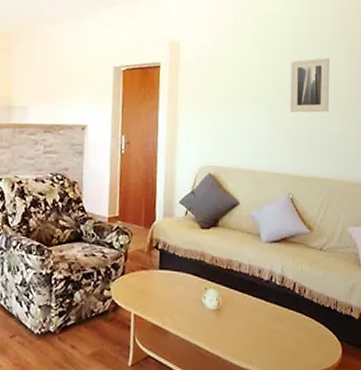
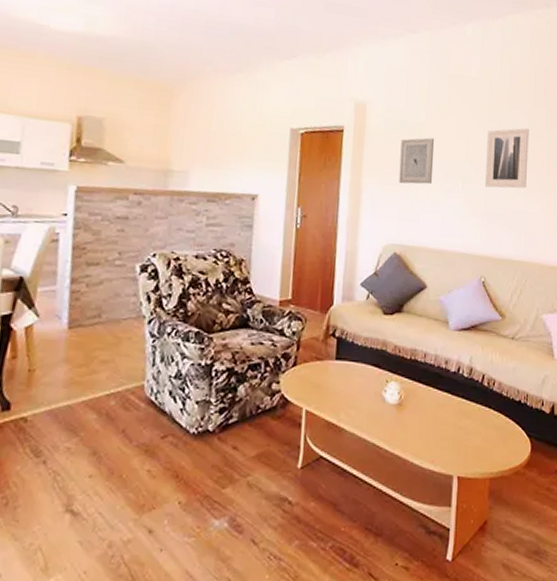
wall art: none [211,70,242,112] -> present [398,137,435,185]

